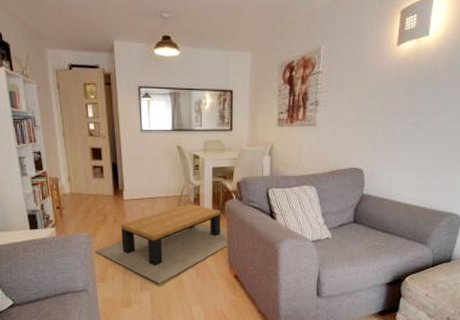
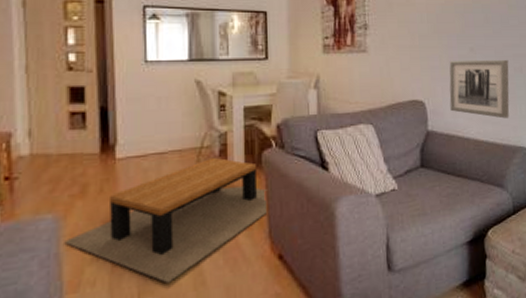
wall art: none [386,134,452,187] -> present [449,59,510,119]

